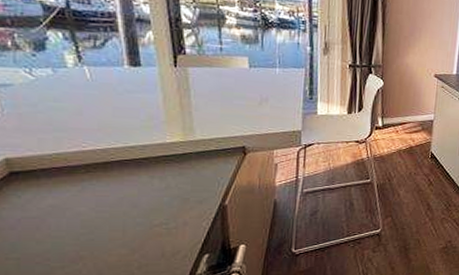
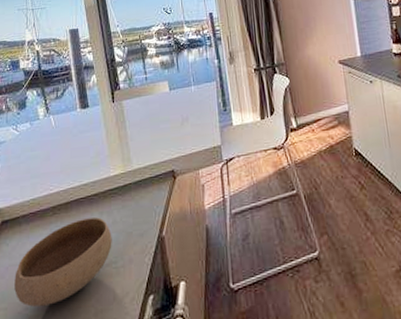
bowl: none [30,180,164,259] -> present [14,217,112,307]

